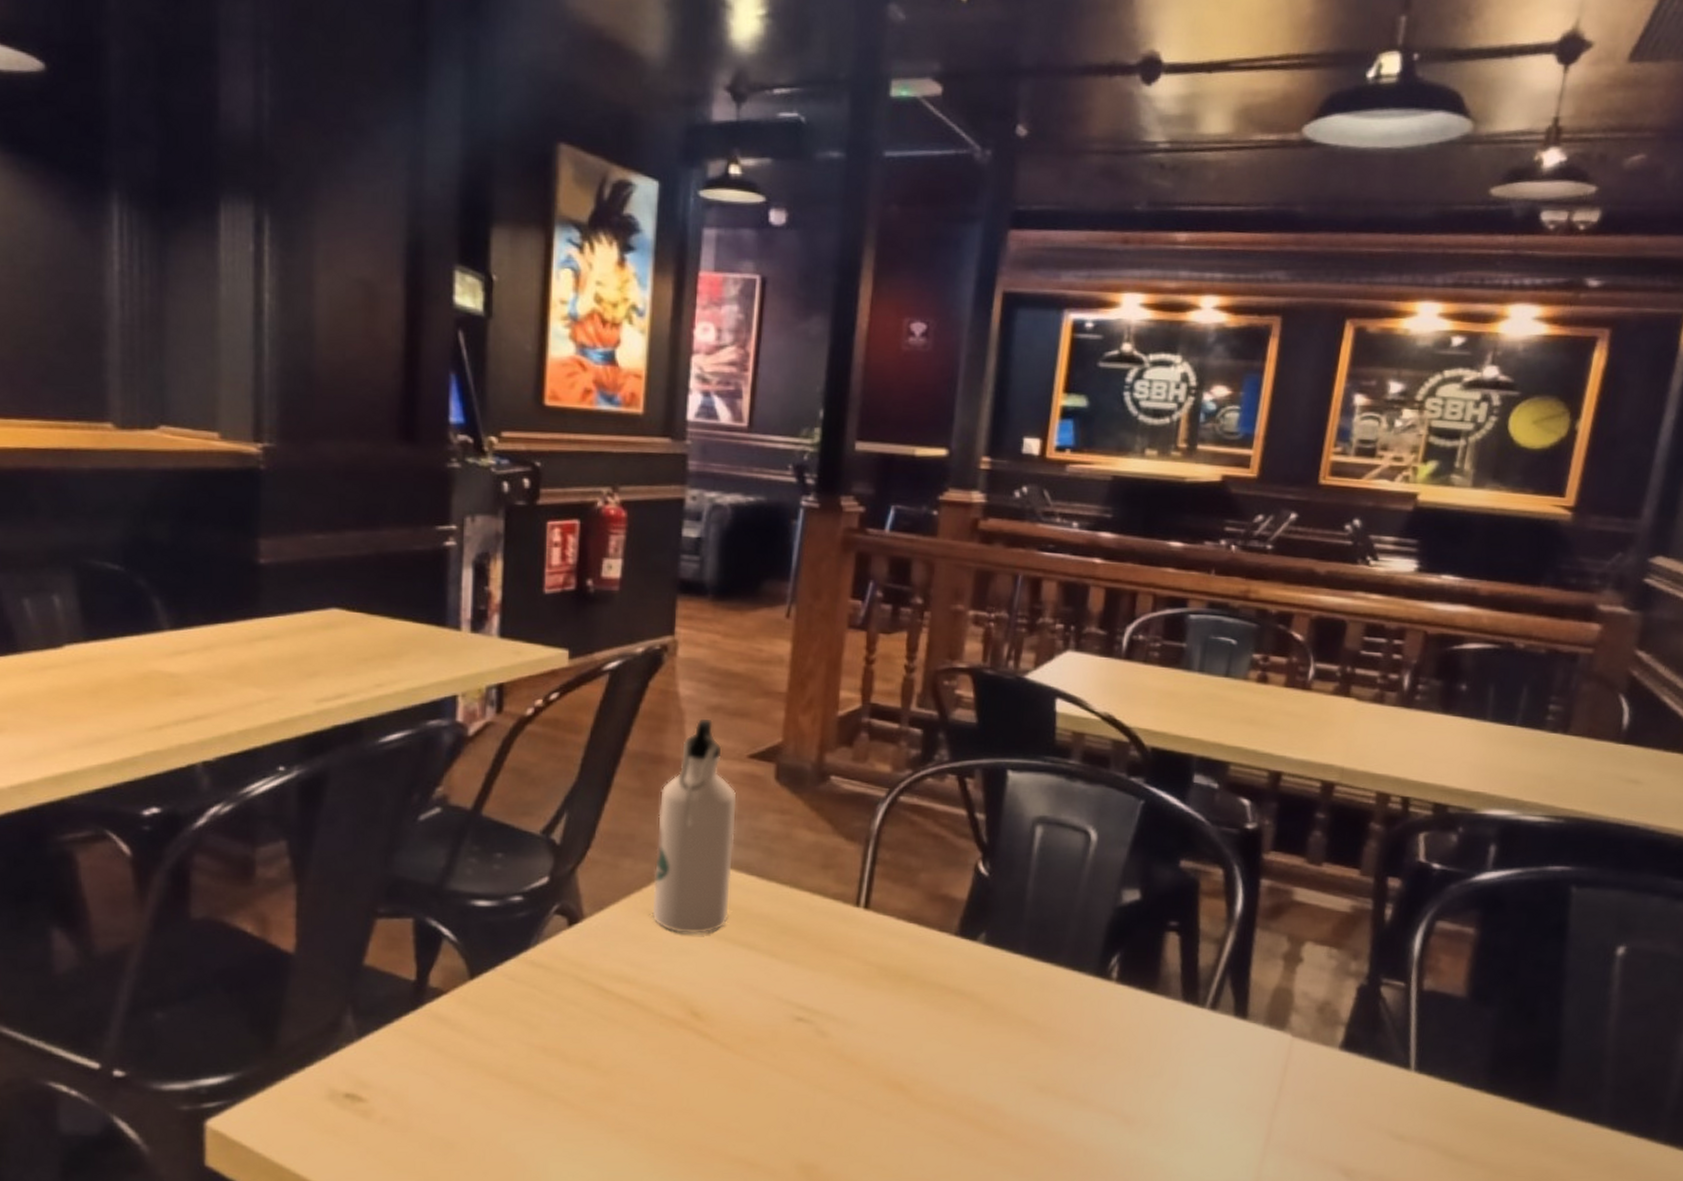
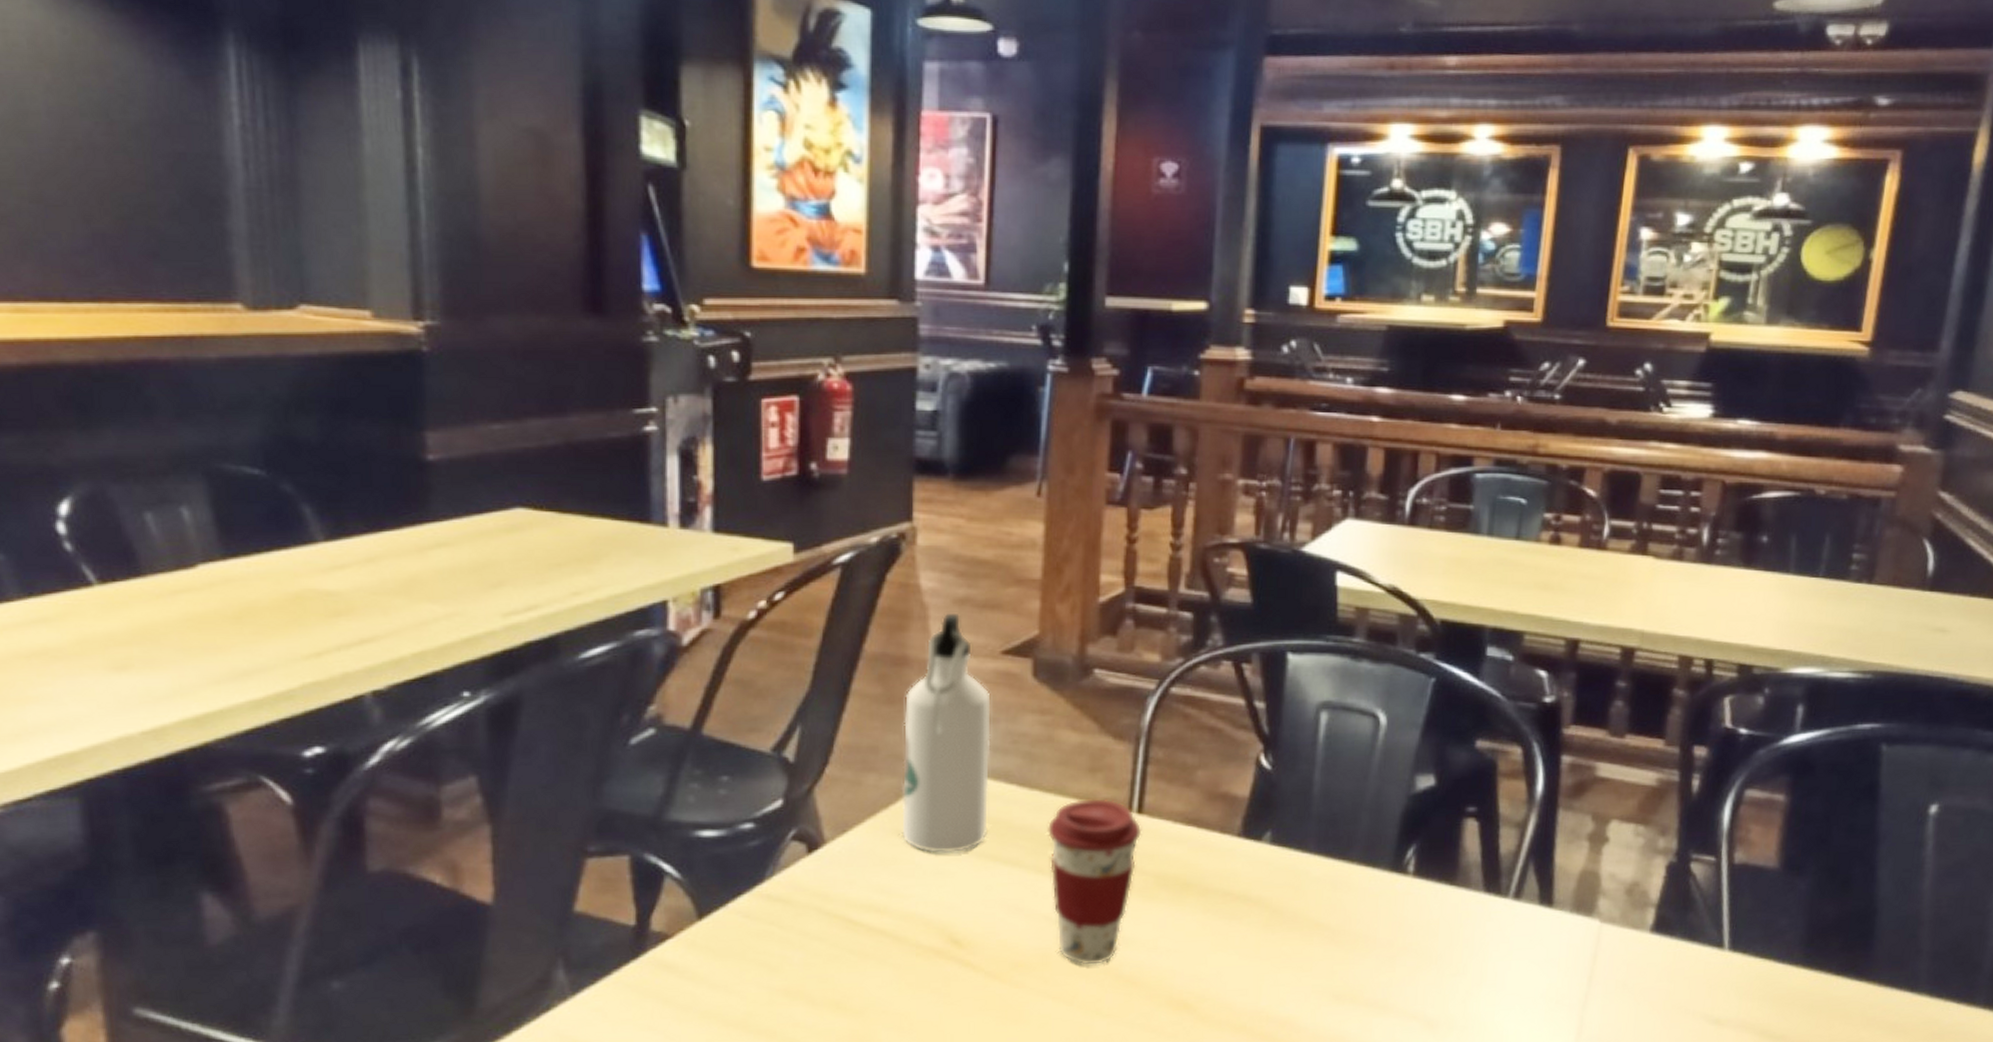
coffee cup: none [781,893,868,1044] -> present [1046,798,1142,965]

